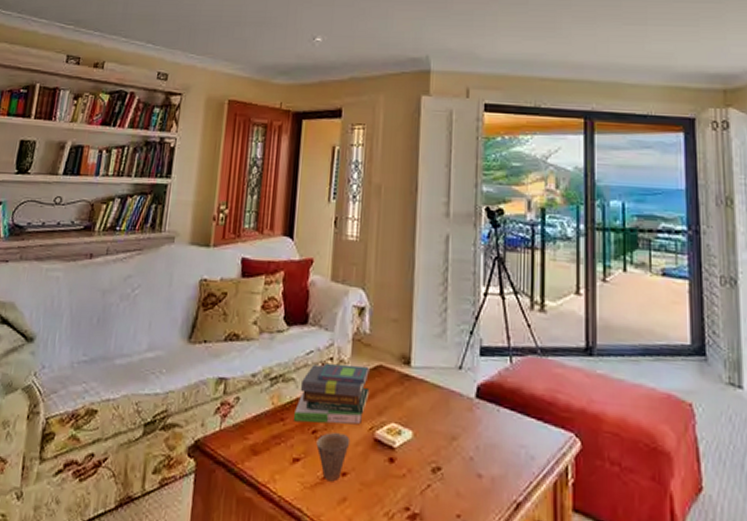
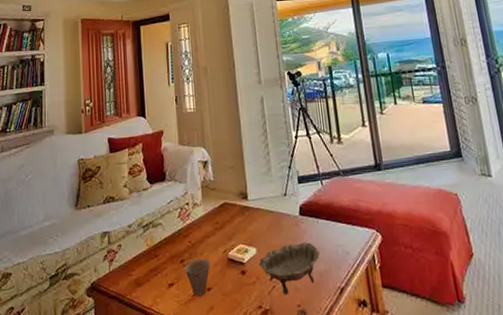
books: present [294,363,370,425] -> none [165,205,220,256]
decorative bowl: none [412,433,496,500] -> present [258,242,320,295]

